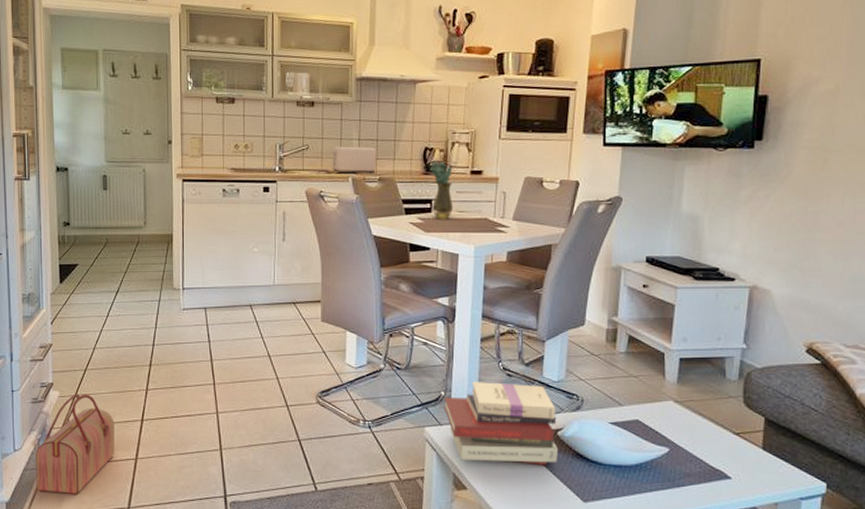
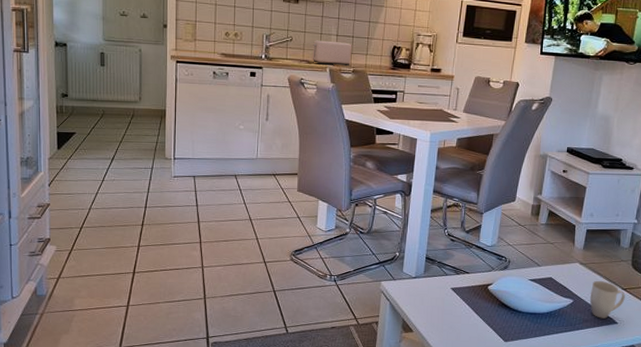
handbag: present [35,394,115,494] -> none [33,248,108,336]
vase: present [429,157,454,219] -> none [396,55,416,109]
books: present [443,382,558,466] -> none [397,245,489,313]
mug: none [690,422,738,472] -> present [589,280,625,319]

